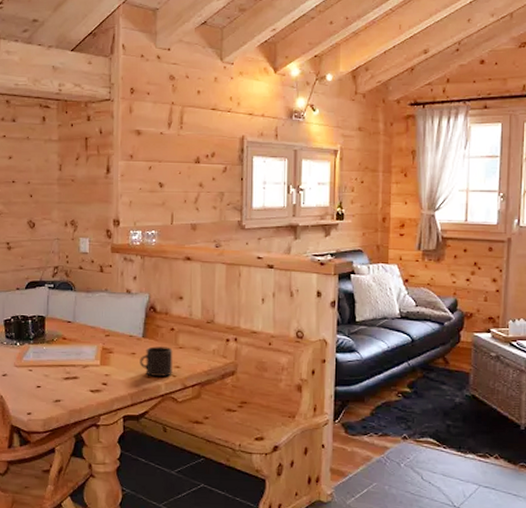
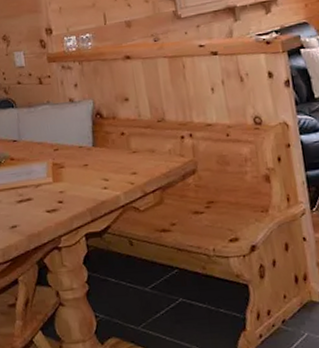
mug: present [140,346,173,376] -> none [93,153,130,187]

